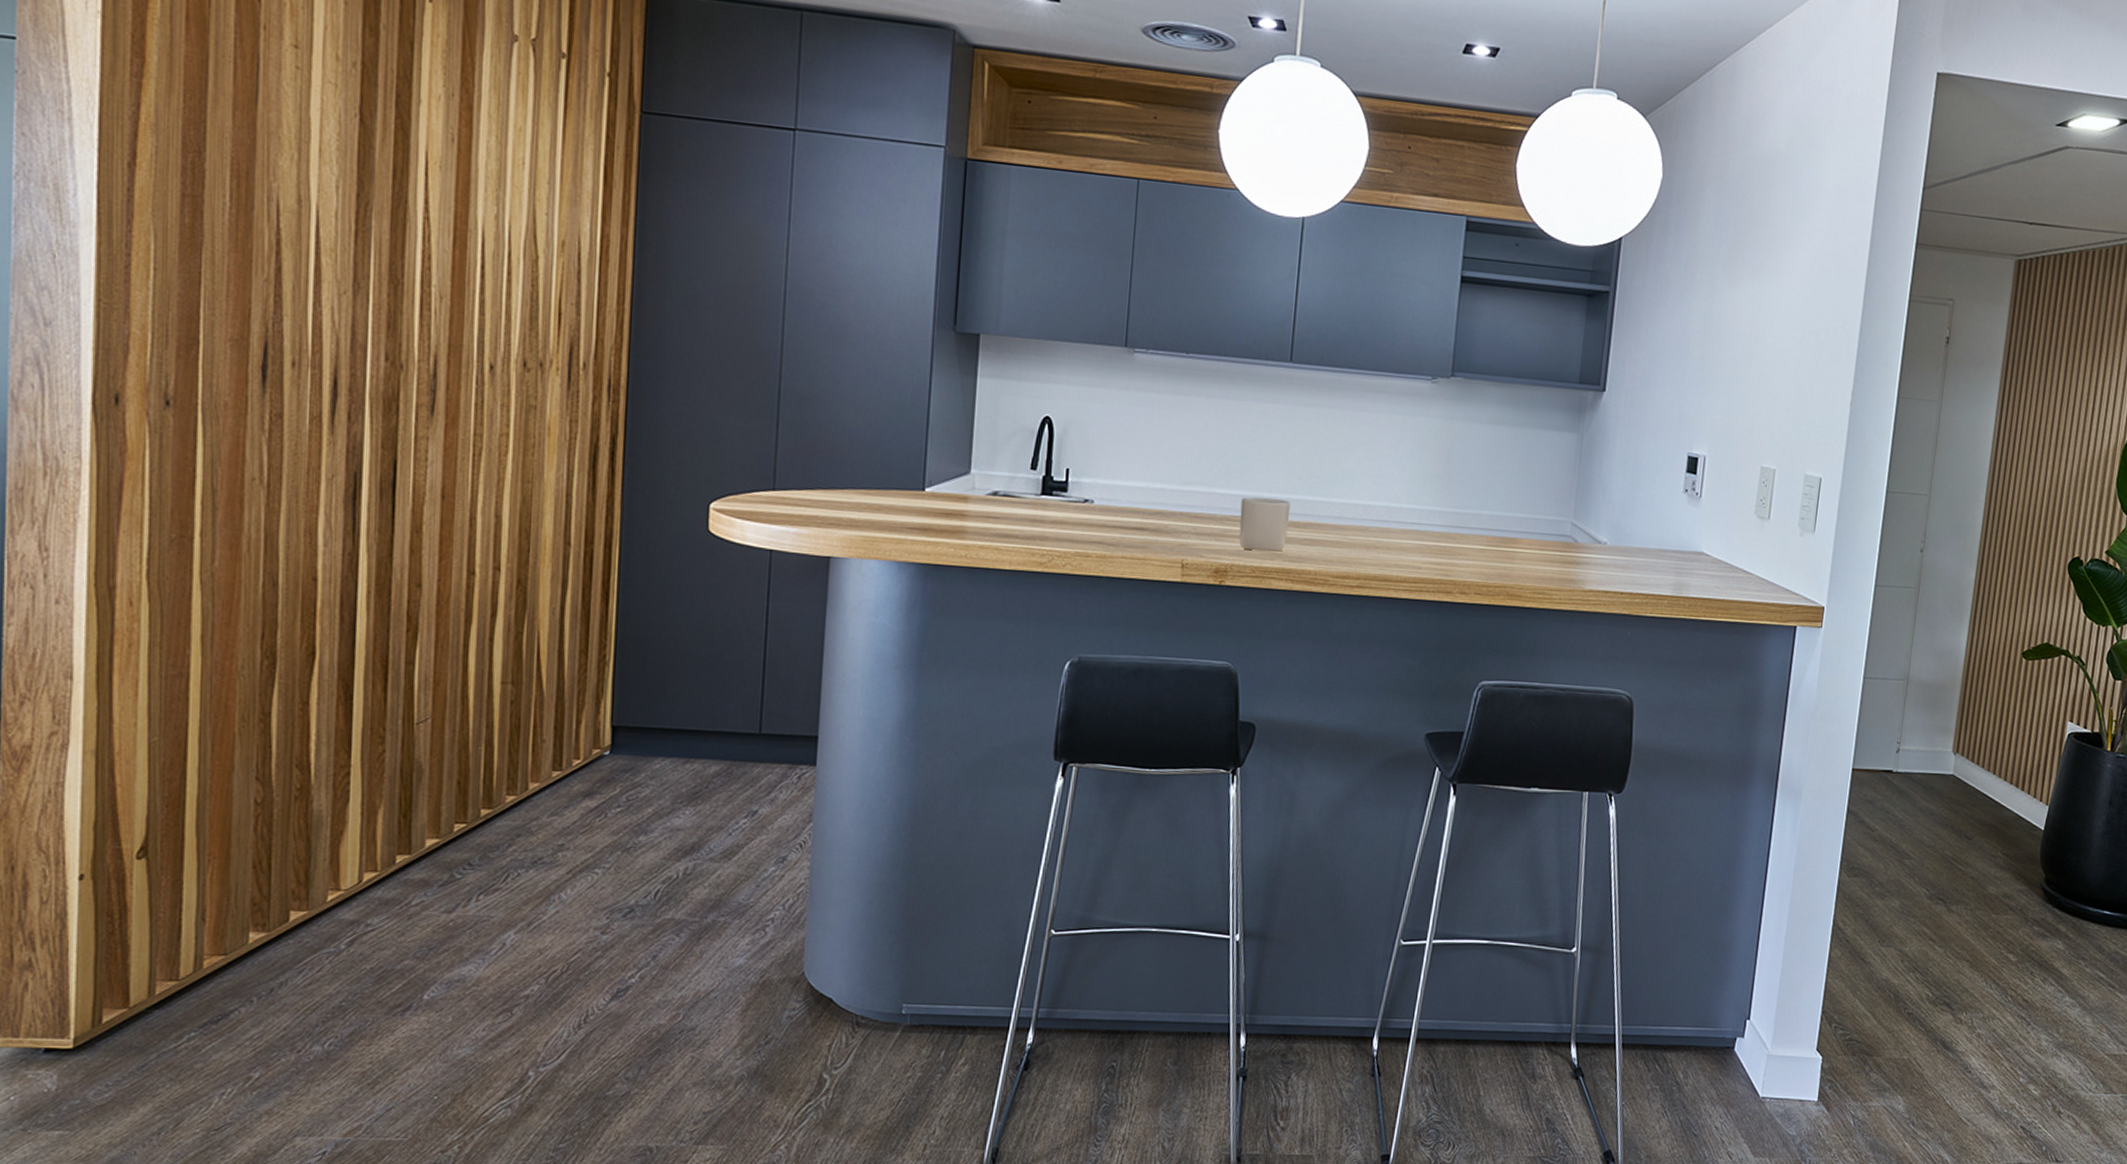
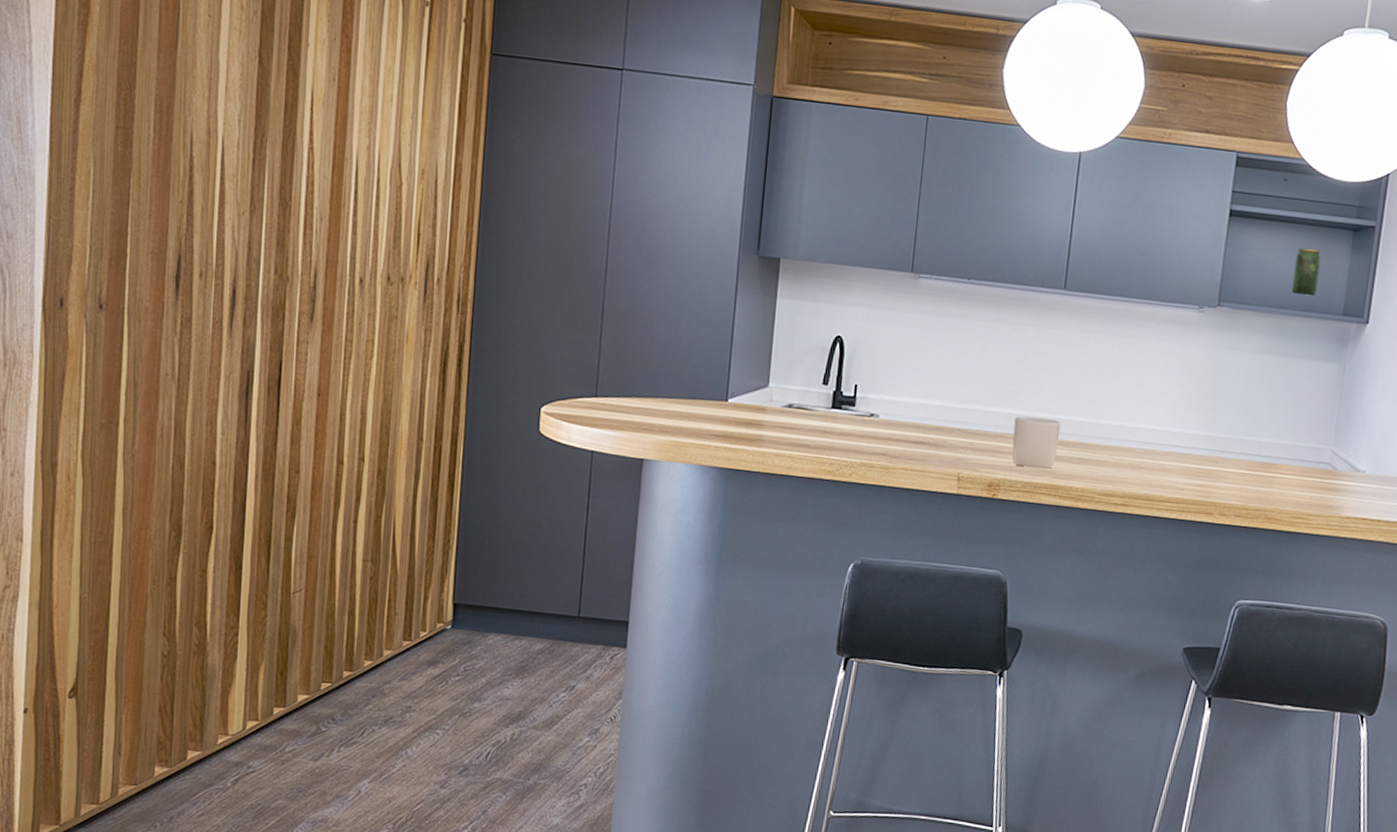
jar: none [1526,315,1555,365] -> present [1291,248,1321,297]

